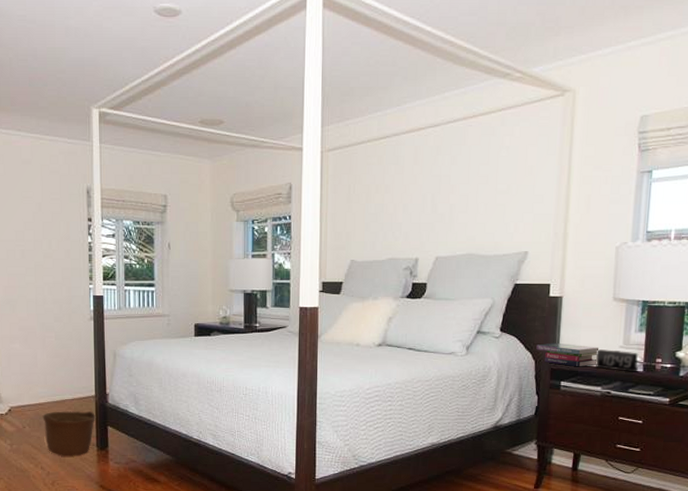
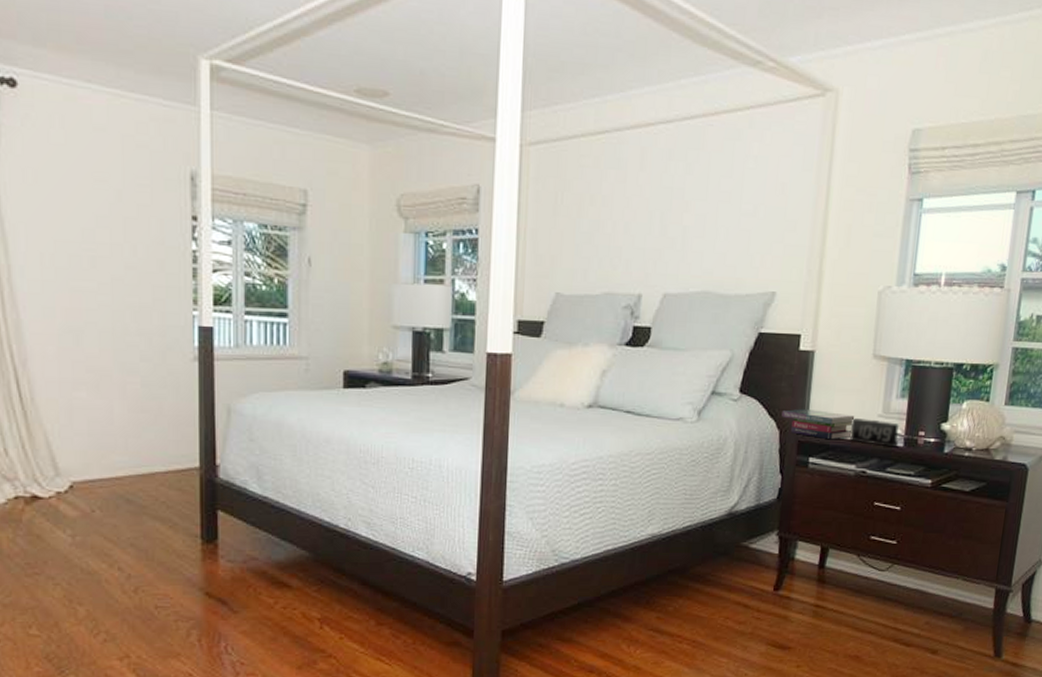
basket: present [42,411,96,456] -> none [121,488,201,553]

